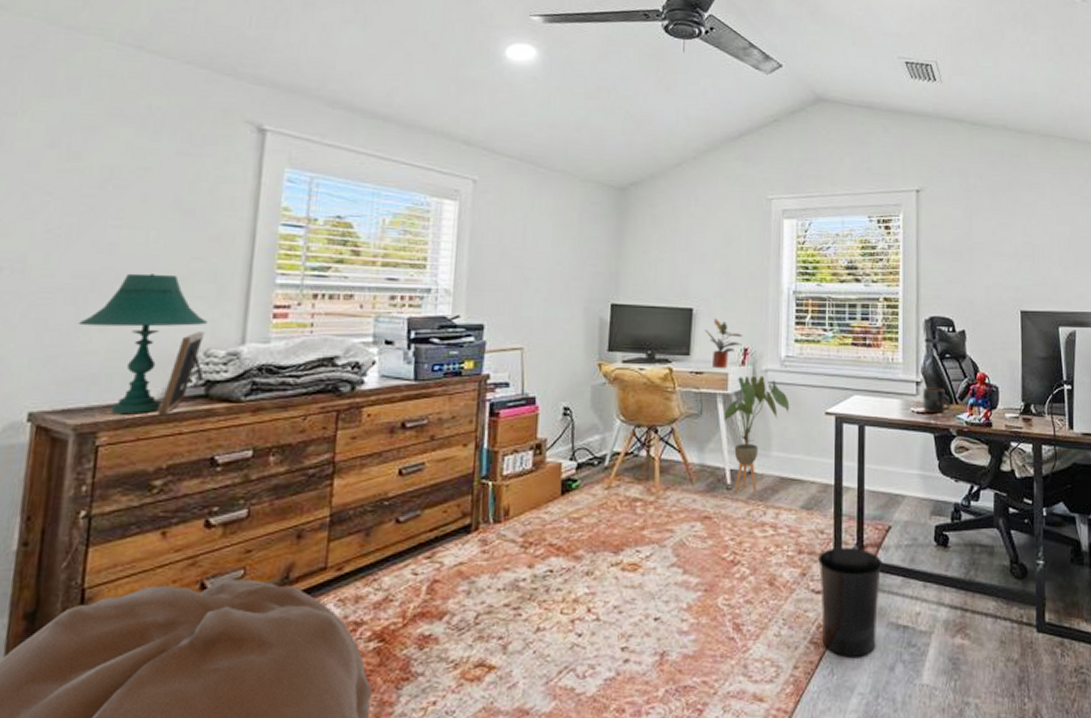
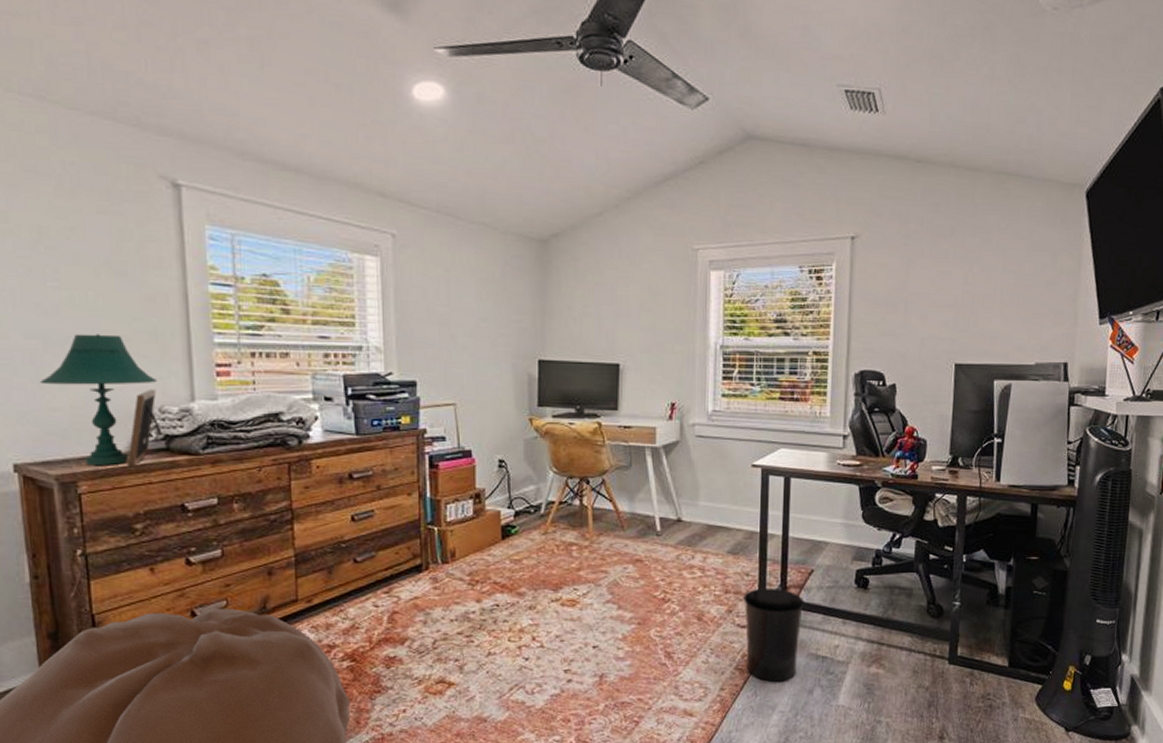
potted plant: present [704,318,742,369] -> none [631,374,669,423]
house plant: present [724,375,790,494] -> none [652,429,717,539]
mug: present [923,387,951,414] -> none [849,441,877,466]

